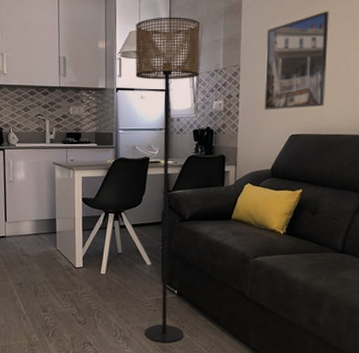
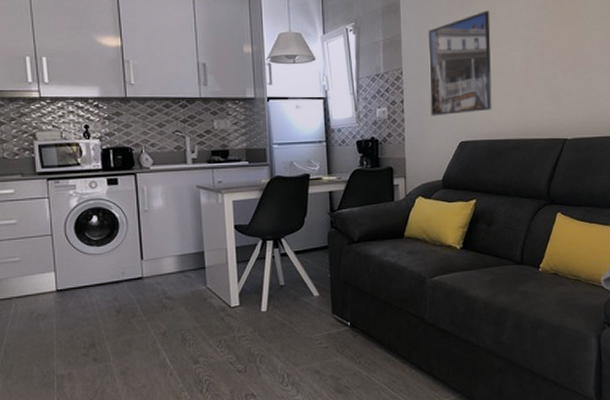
floor lamp: present [135,17,201,344] -> none [285,17,361,385]

